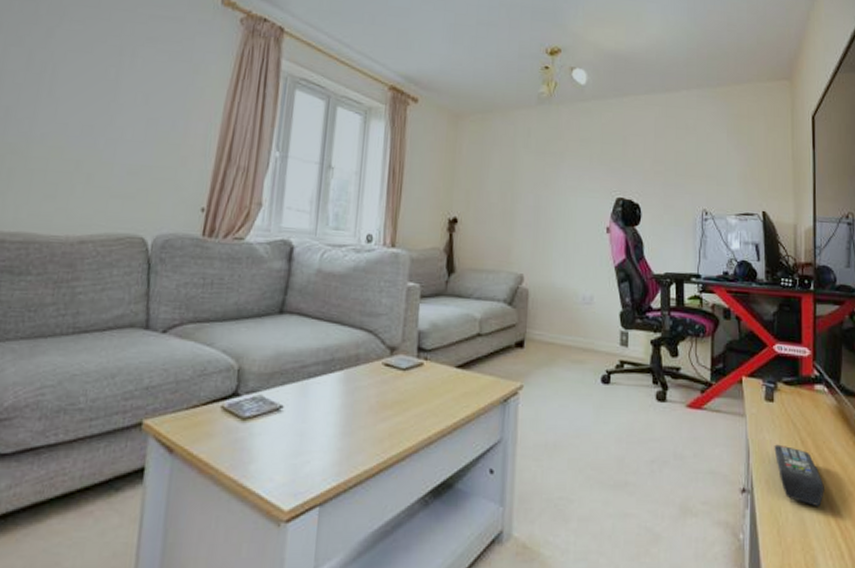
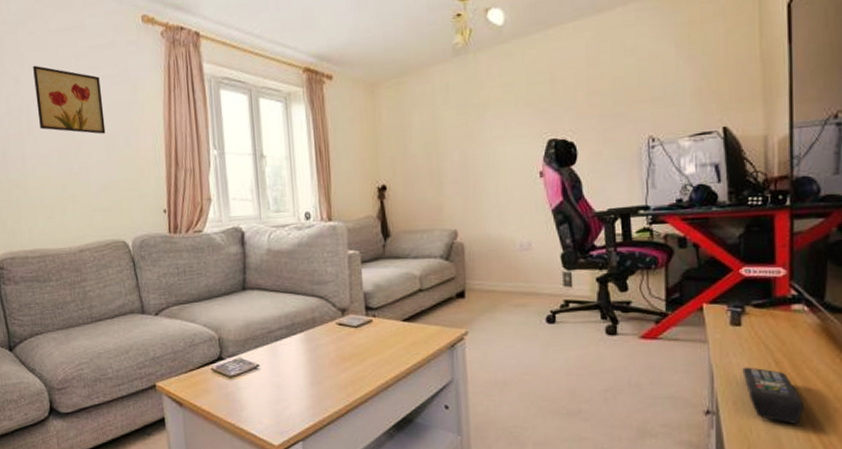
wall art: none [66,21,157,112] -> present [33,65,106,134]

